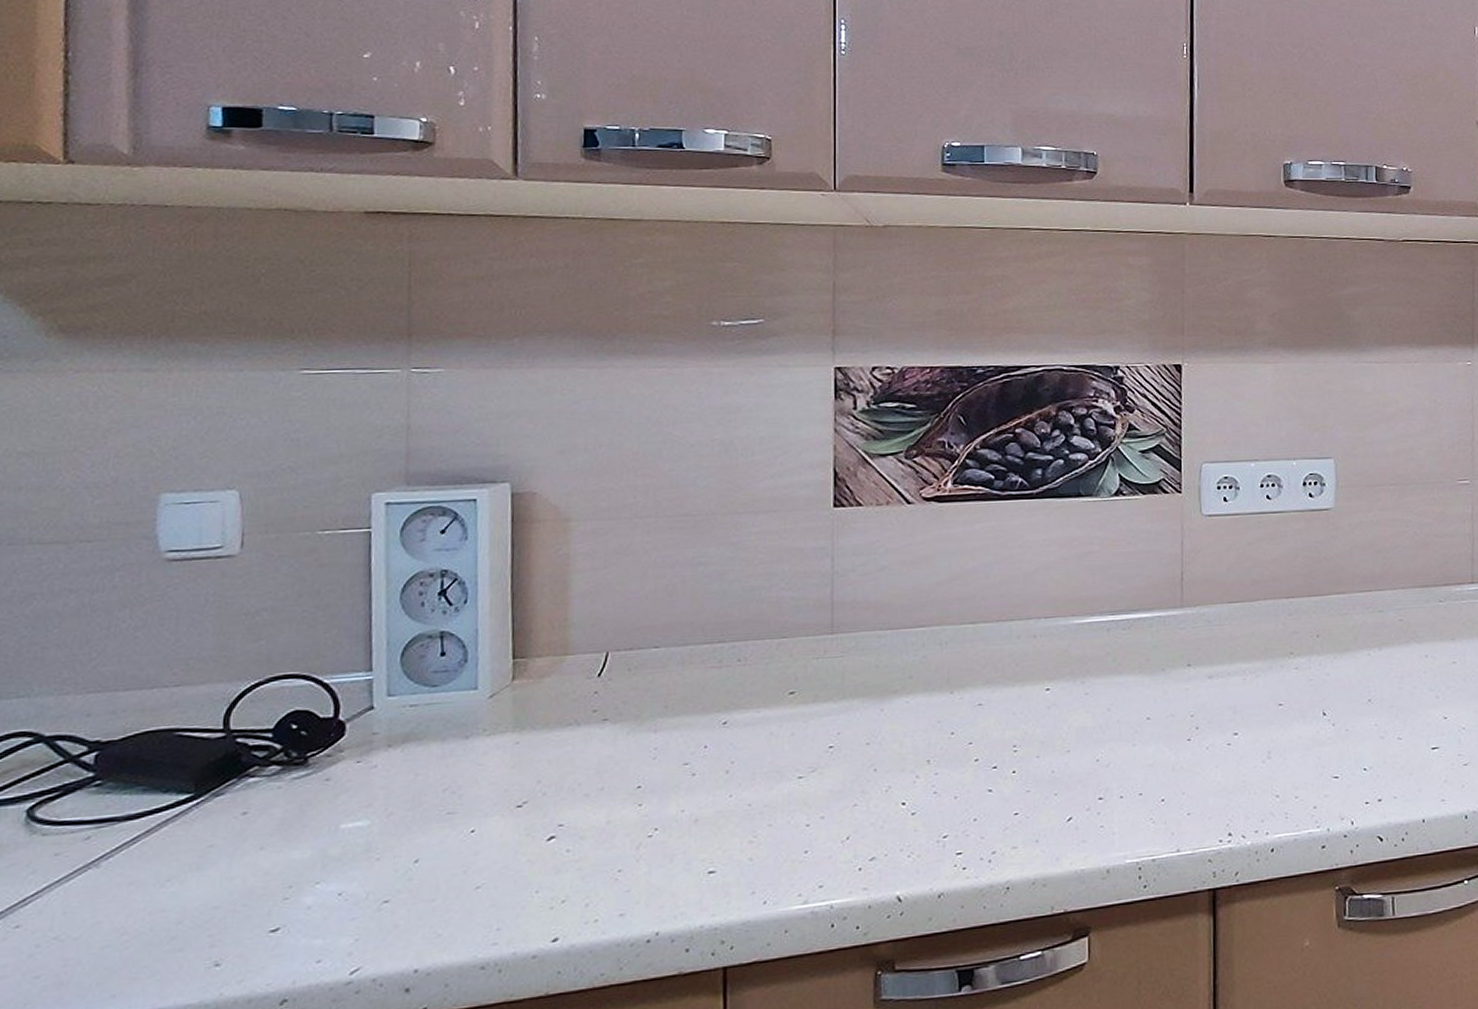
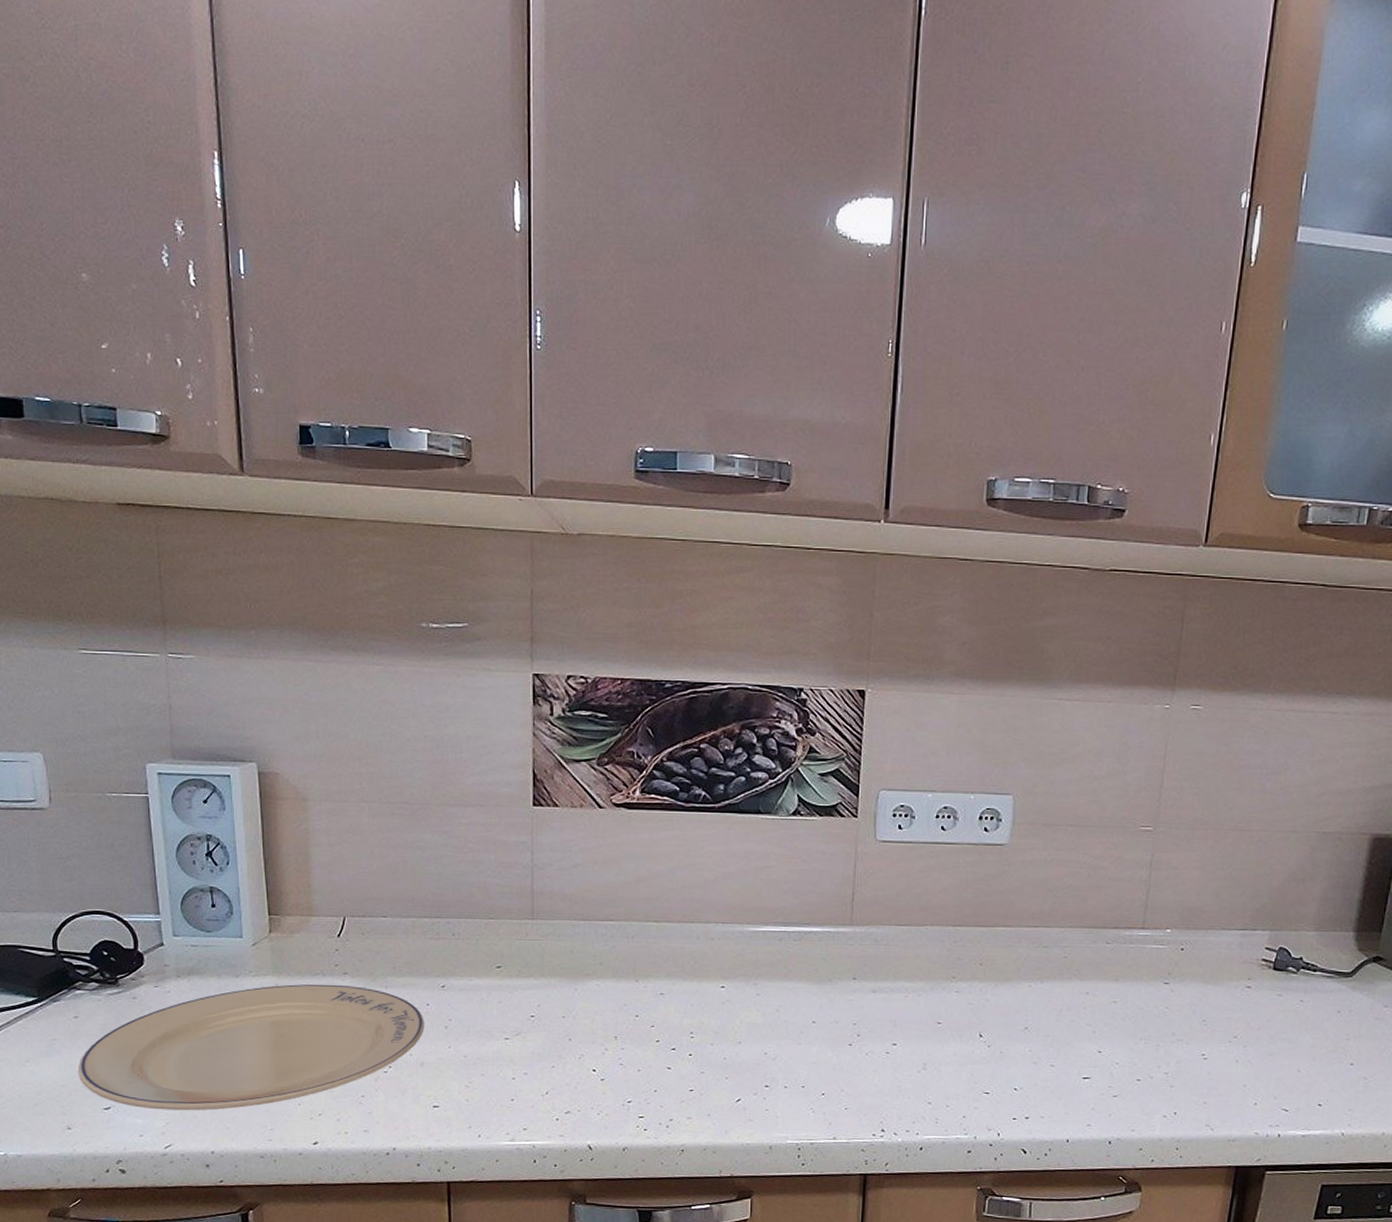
plate: none [238,734,701,924] -> present [77,984,424,1111]

